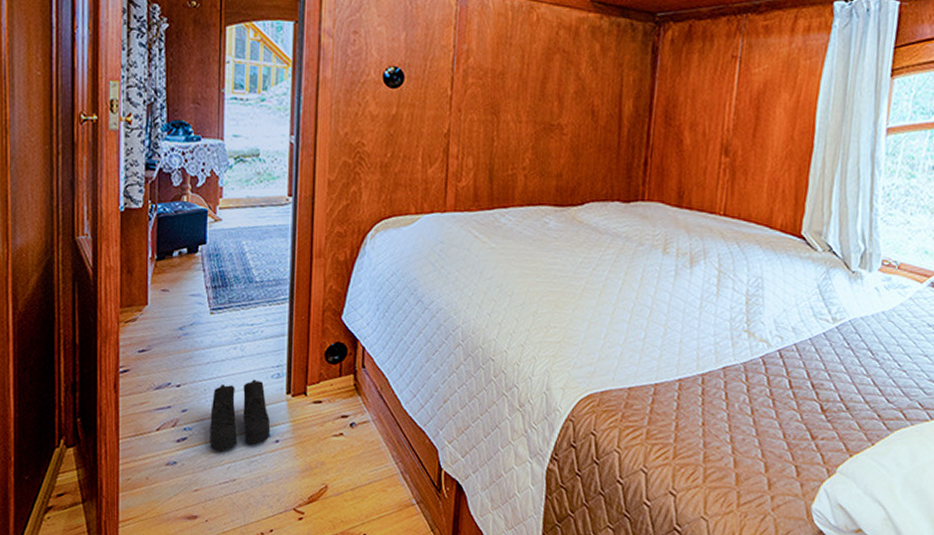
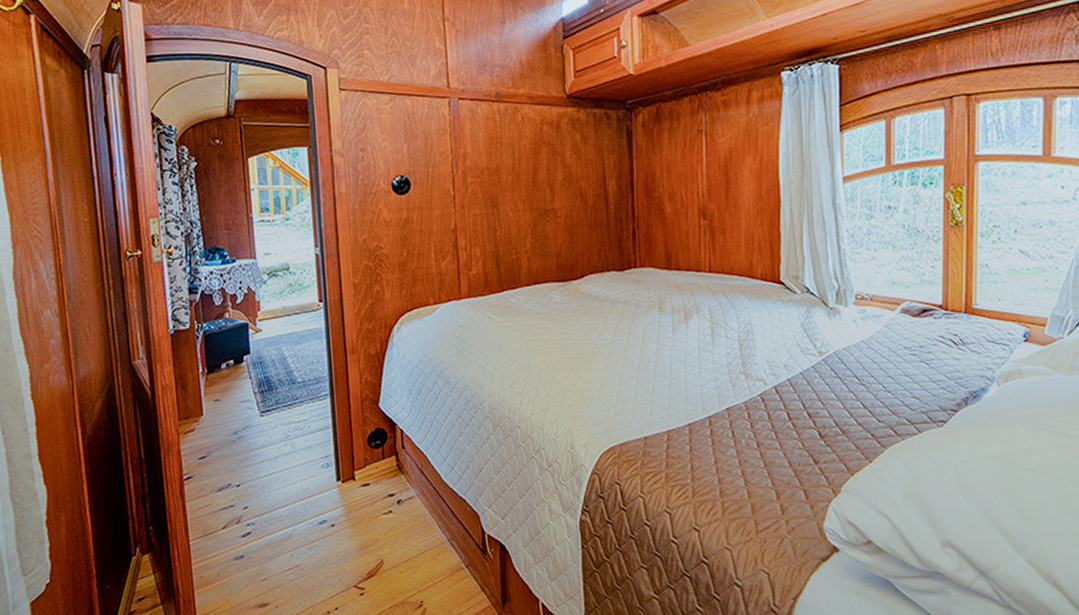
boots: present [209,379,271,451] -> none [269,471,326,541]

